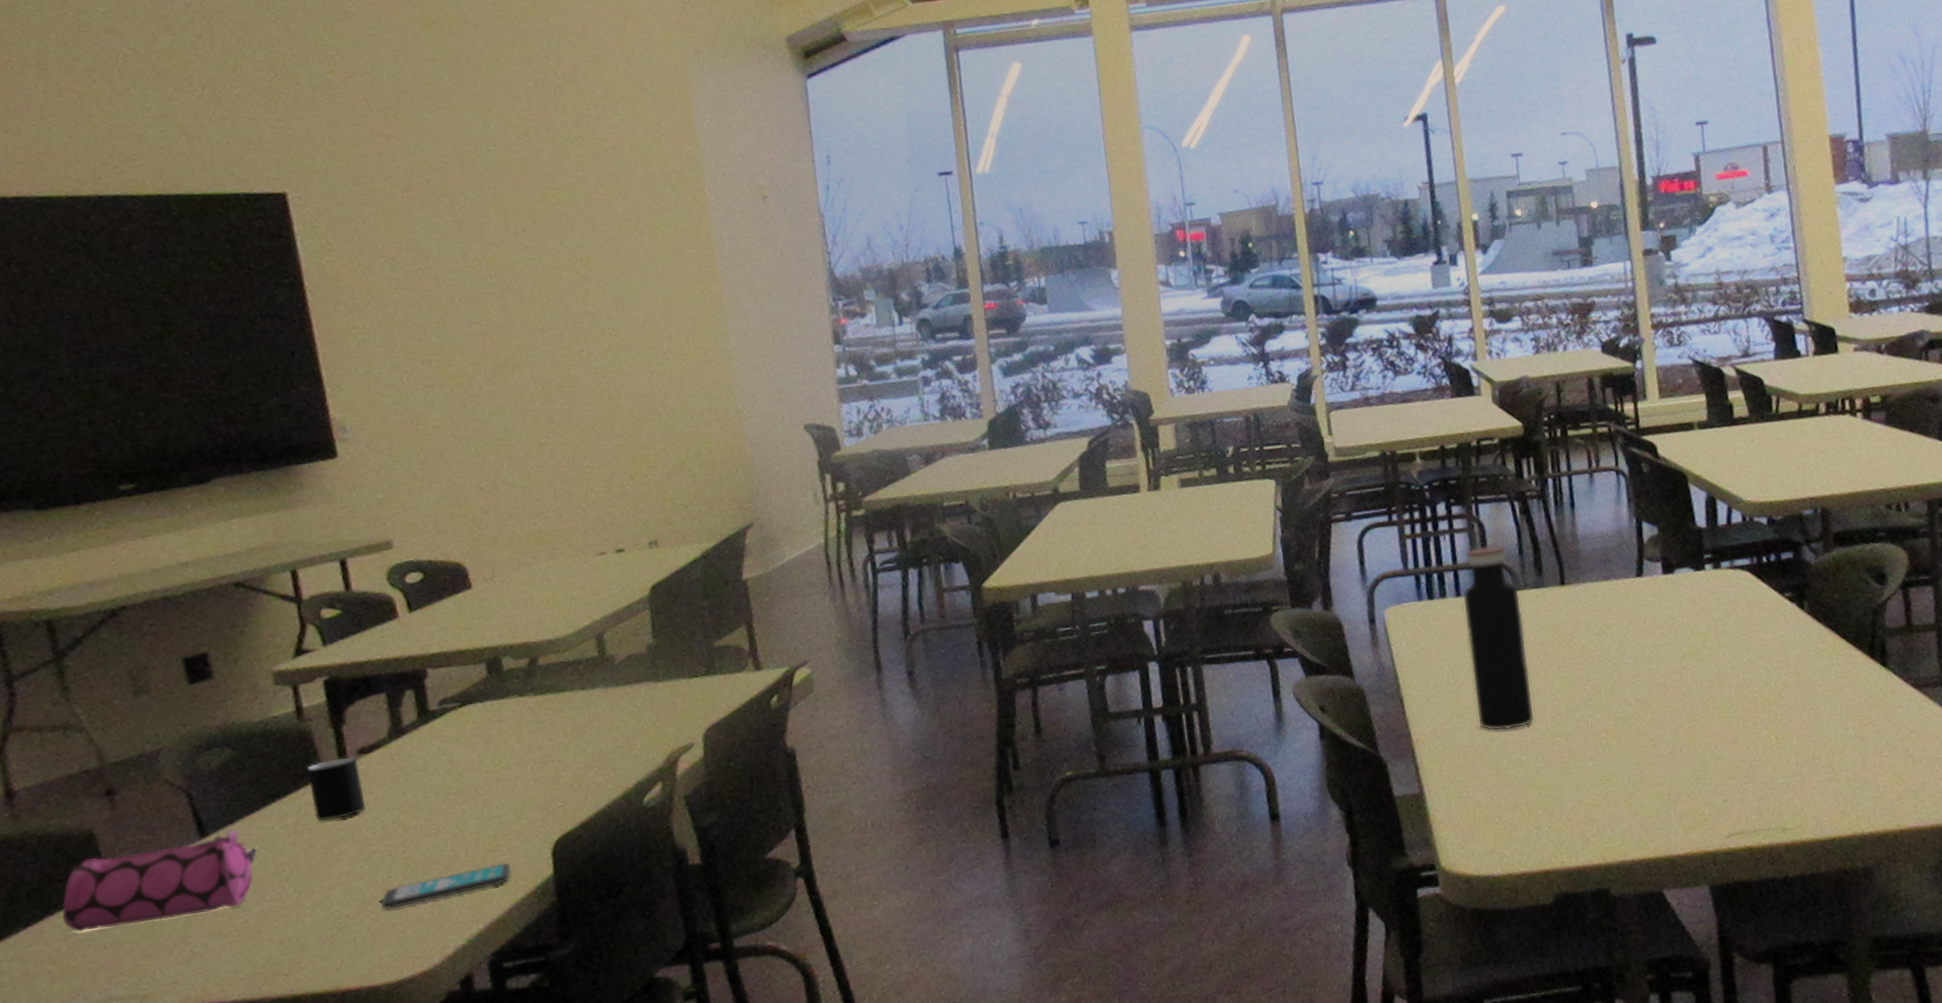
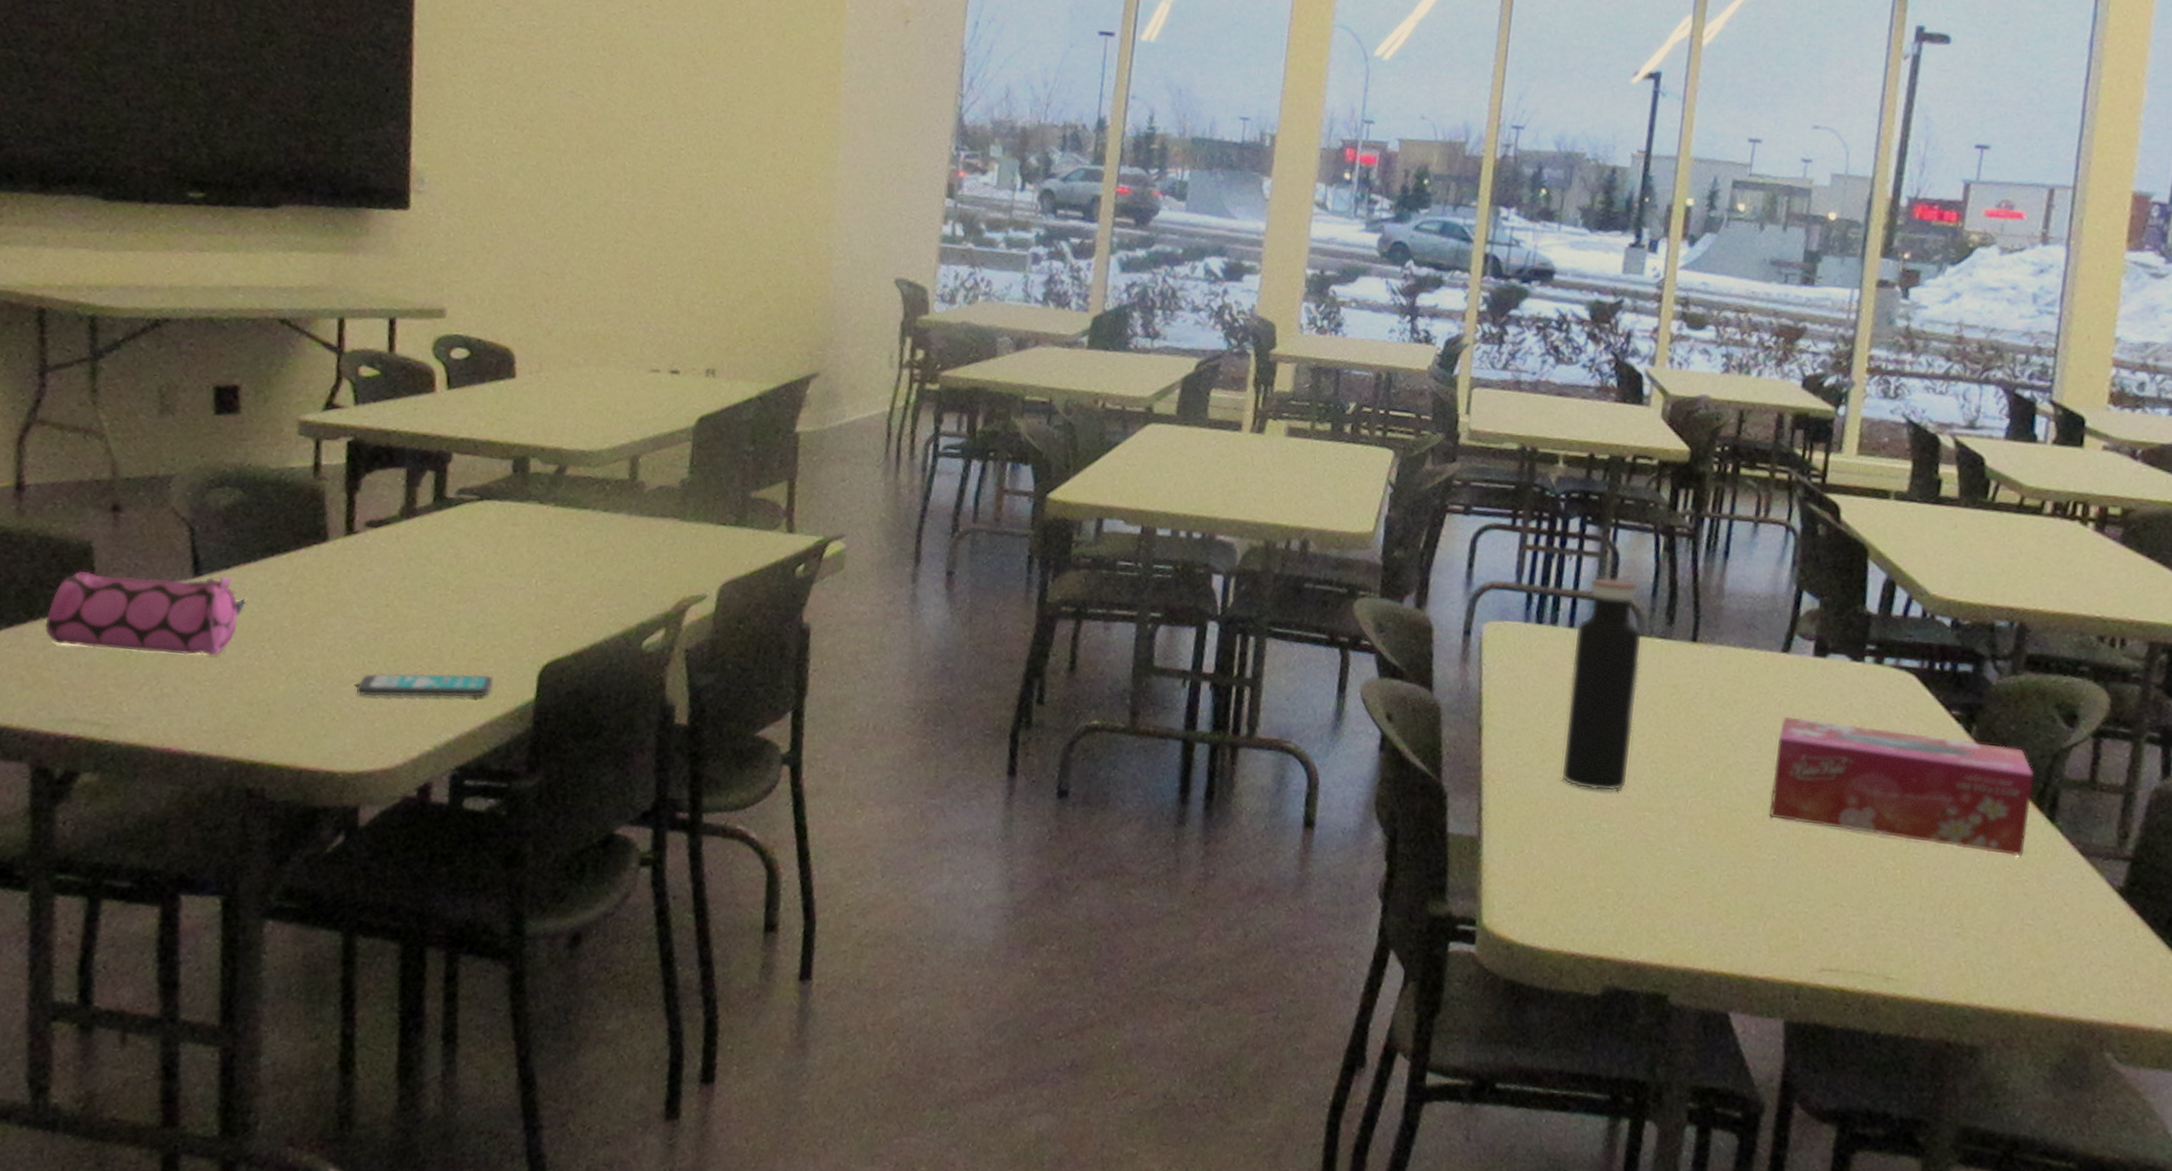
cup: present [307,757,365,821] -> none [310,525,364,590]
tissue box: none [1649,612,1868,719] -> present [1770,717,2035,857]

